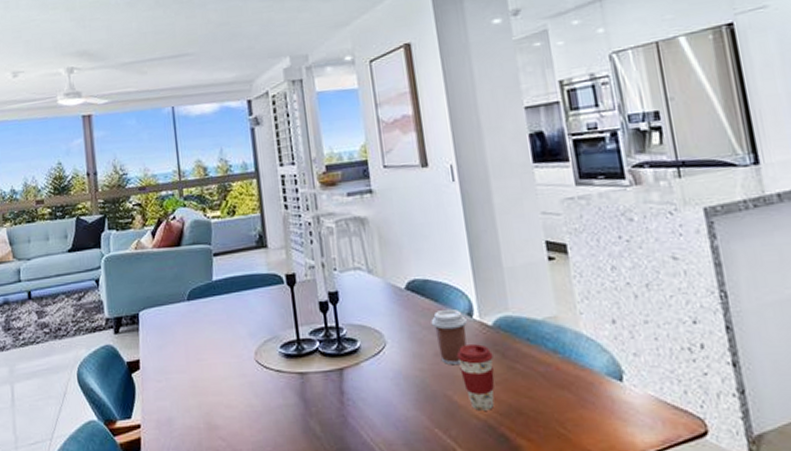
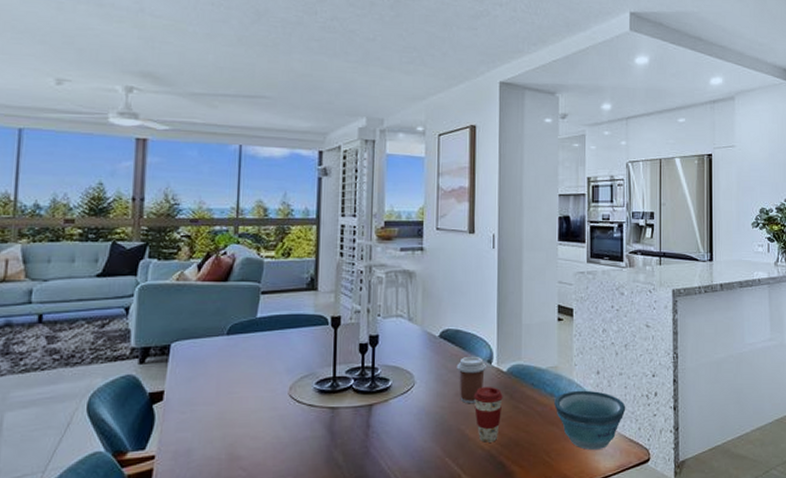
bowl: none [560,344,662,421] -> present [554,390,626,451]

